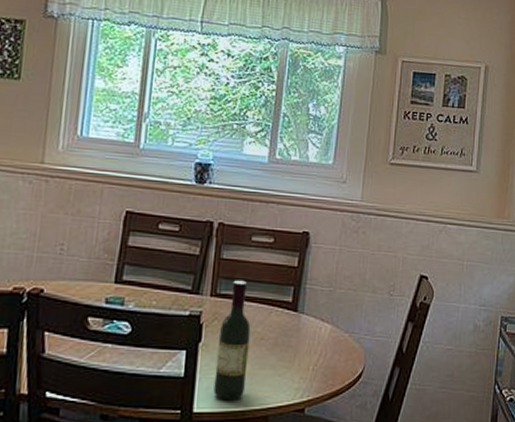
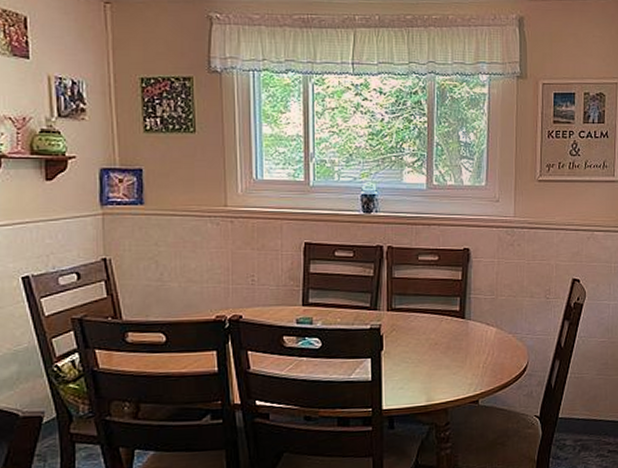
wine bottle: present [213,280,251,401] -> none [398,295,426,398]

